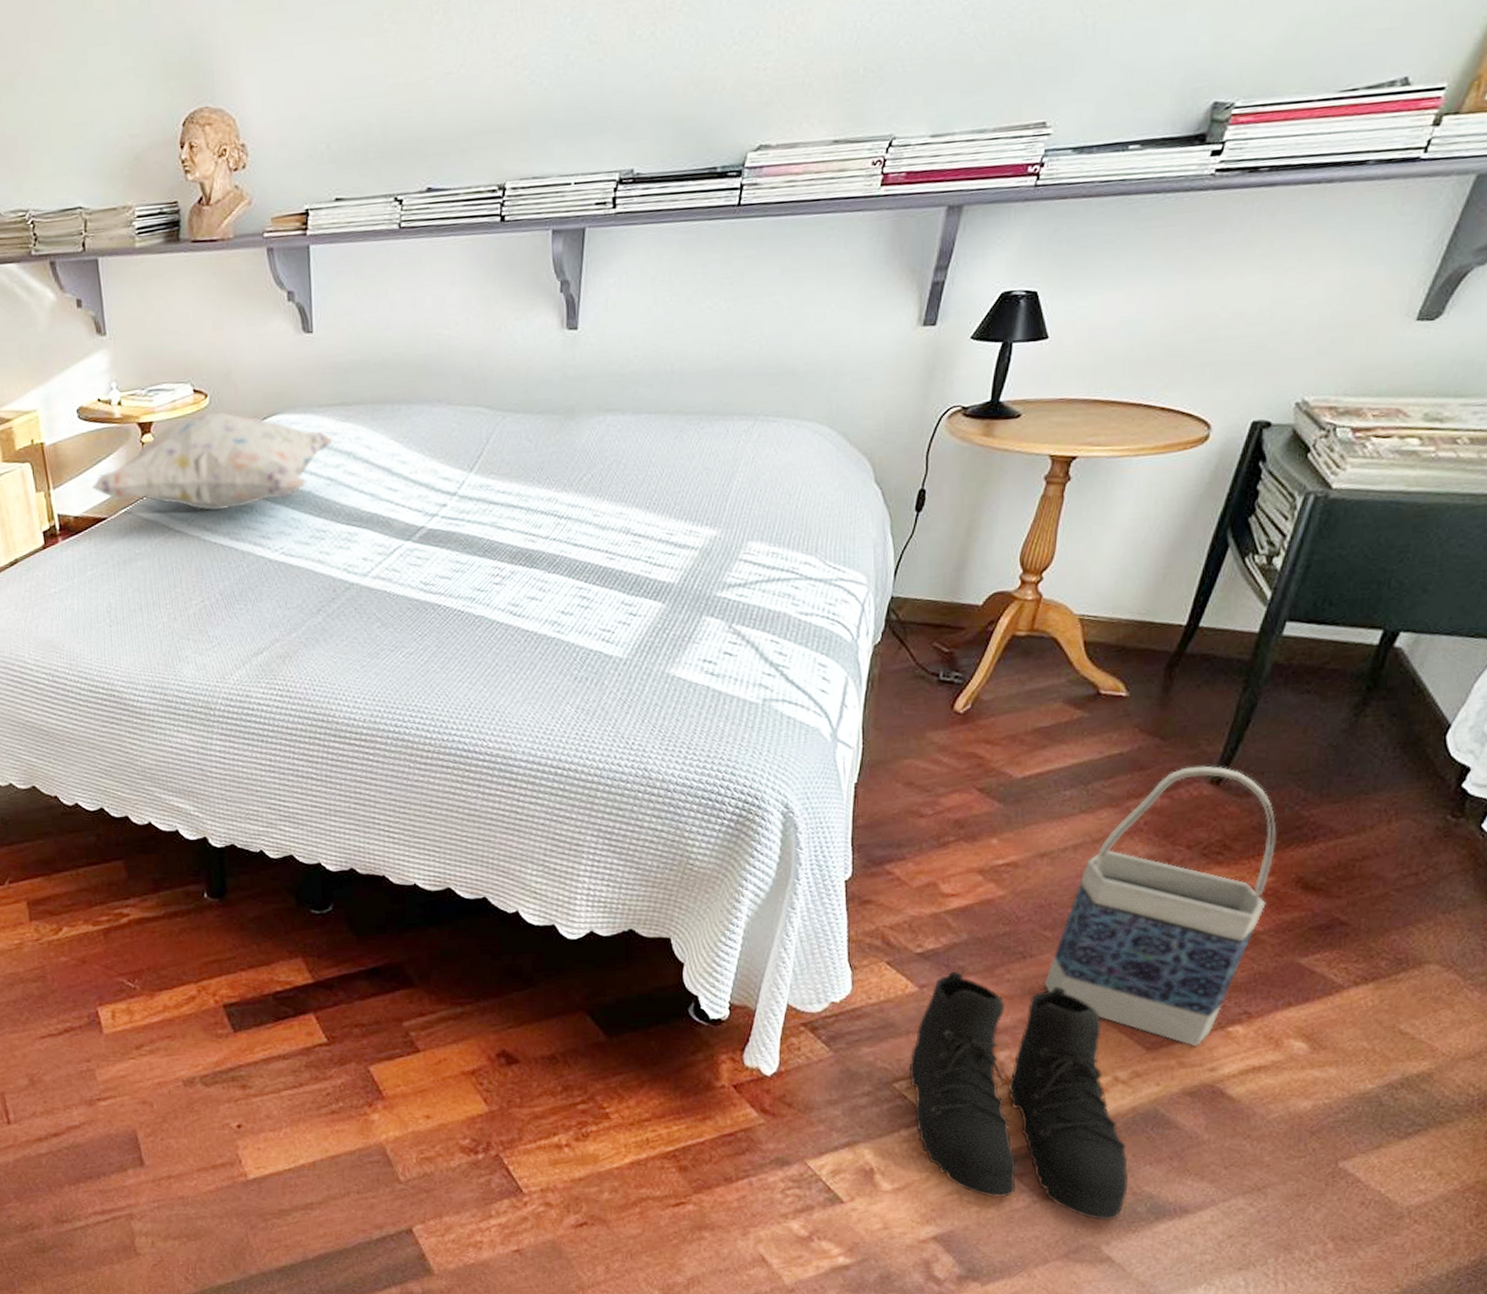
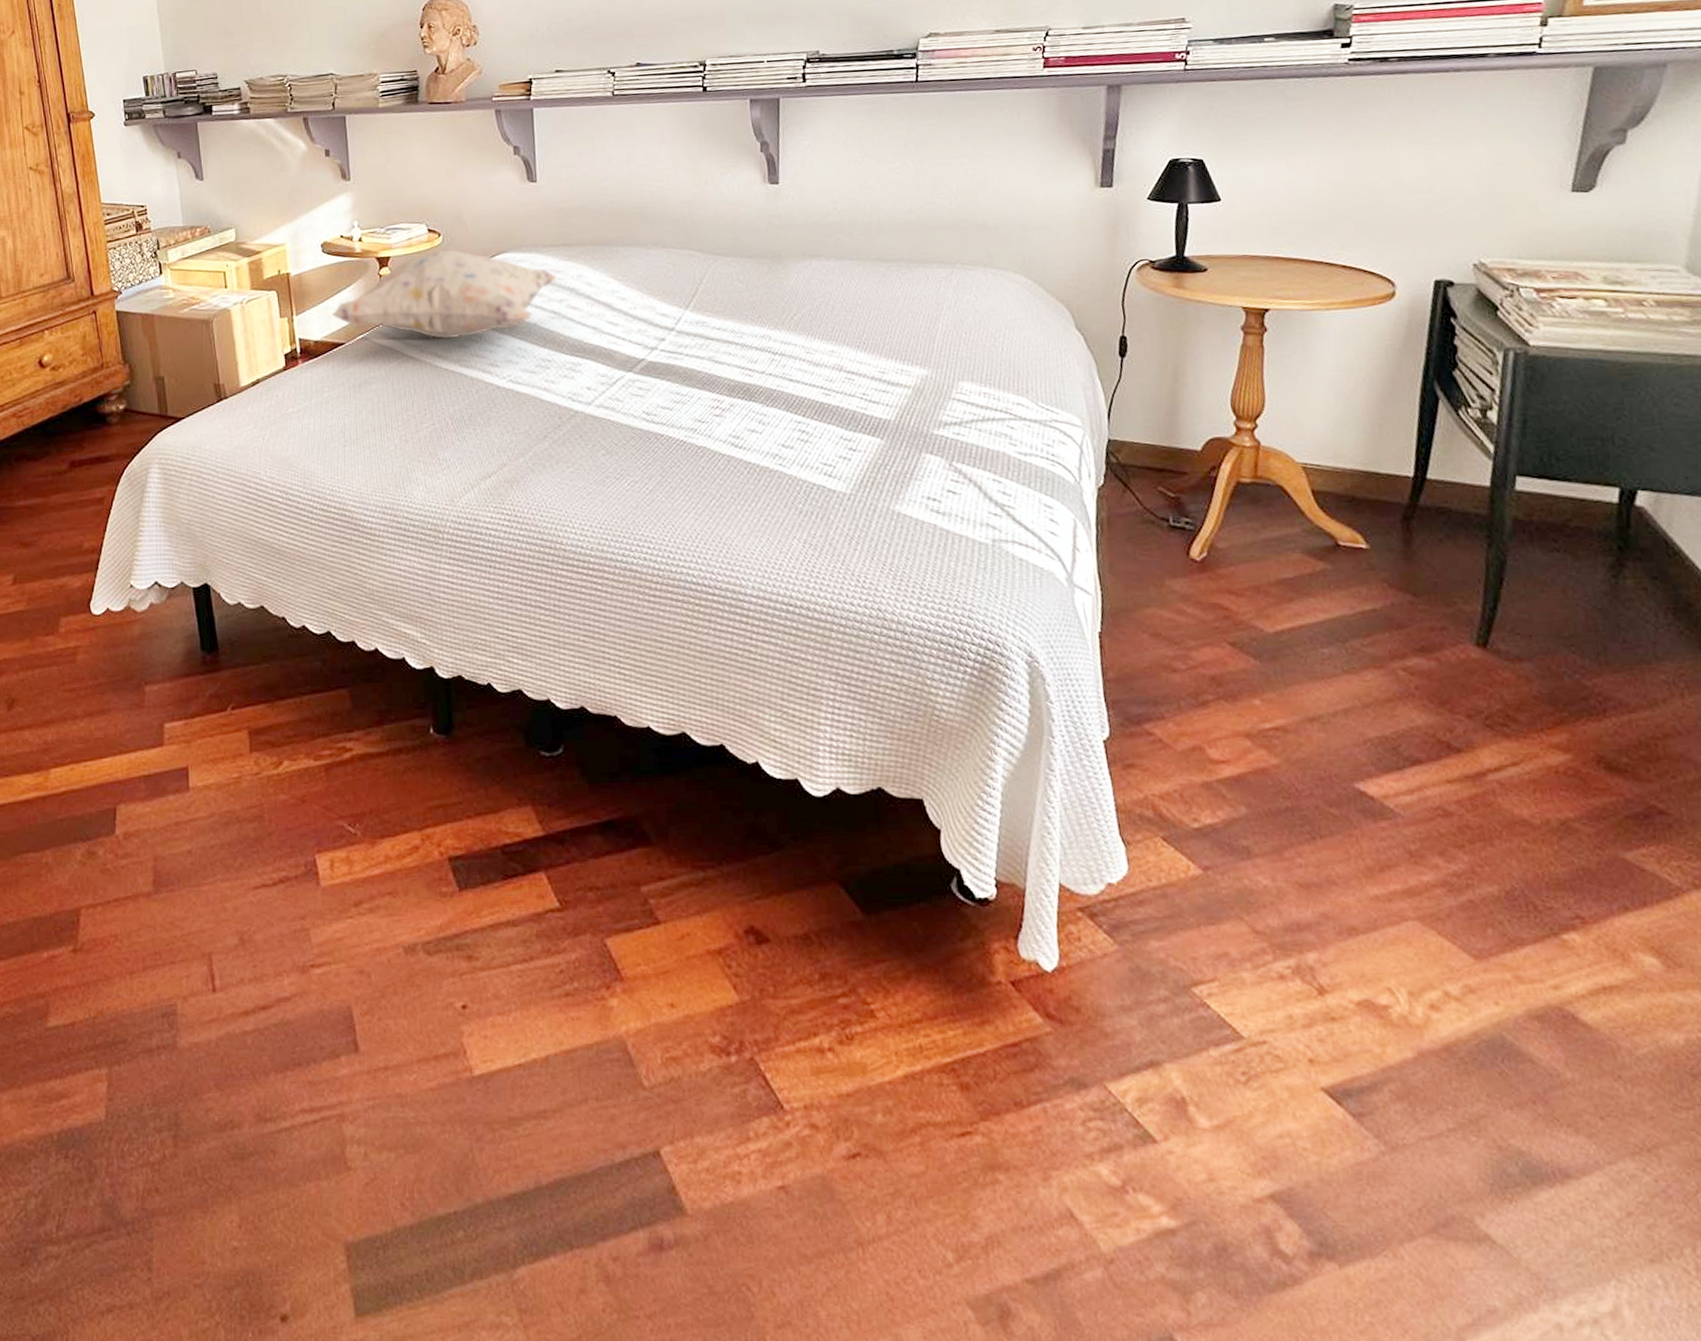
boots: present [909,971,1128,1221] -> none [1205,851,1491,1183]
bag: present [1043,765,1277,1047] -> none [1340,626,1570,958]

